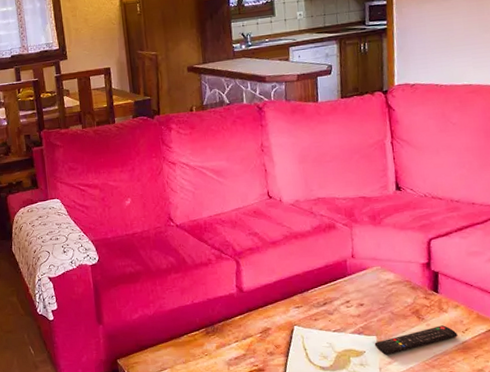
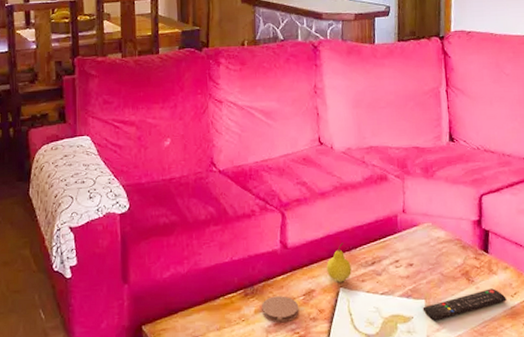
coaster: none [221,333,257,357] -> present [261,296,299,323]
fruit: none [280,286,305,321] -> present [326,243,352,283]

